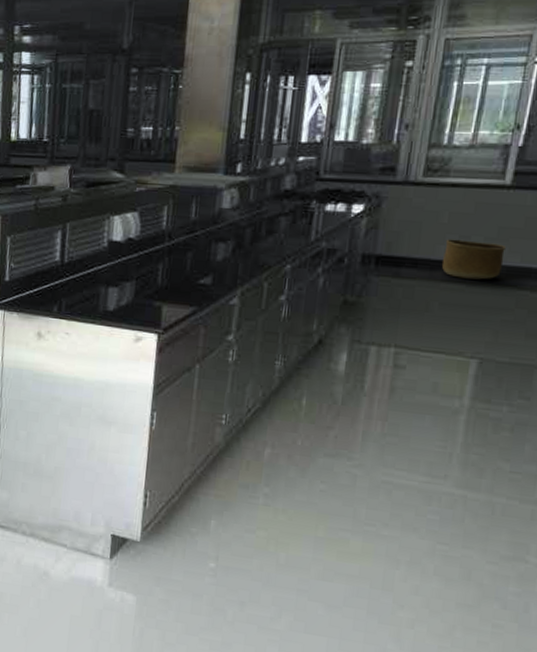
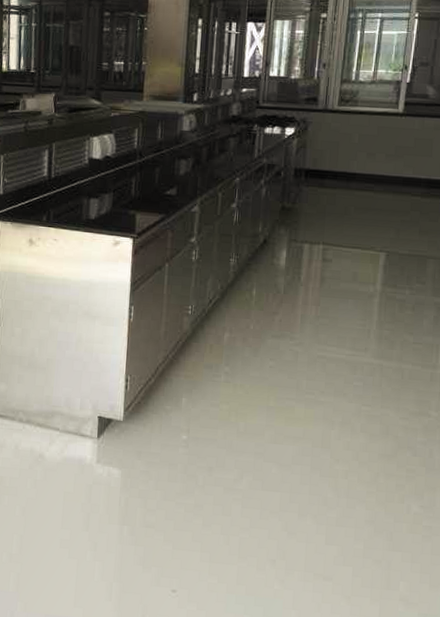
basket: present [442,239,506,280] -> none [356,156,401,189]

